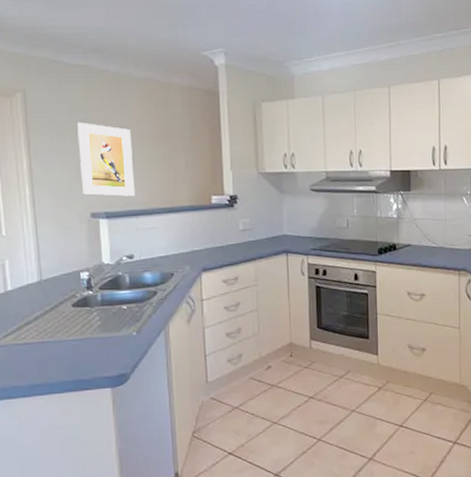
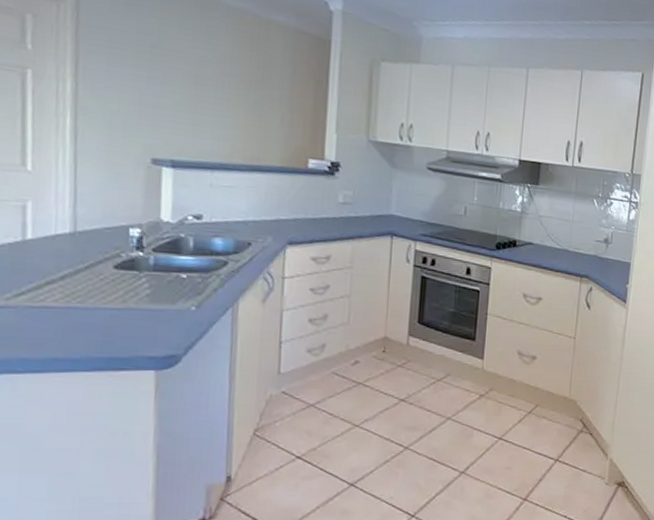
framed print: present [77,122,135,196] -> none [143,46,216,146]

